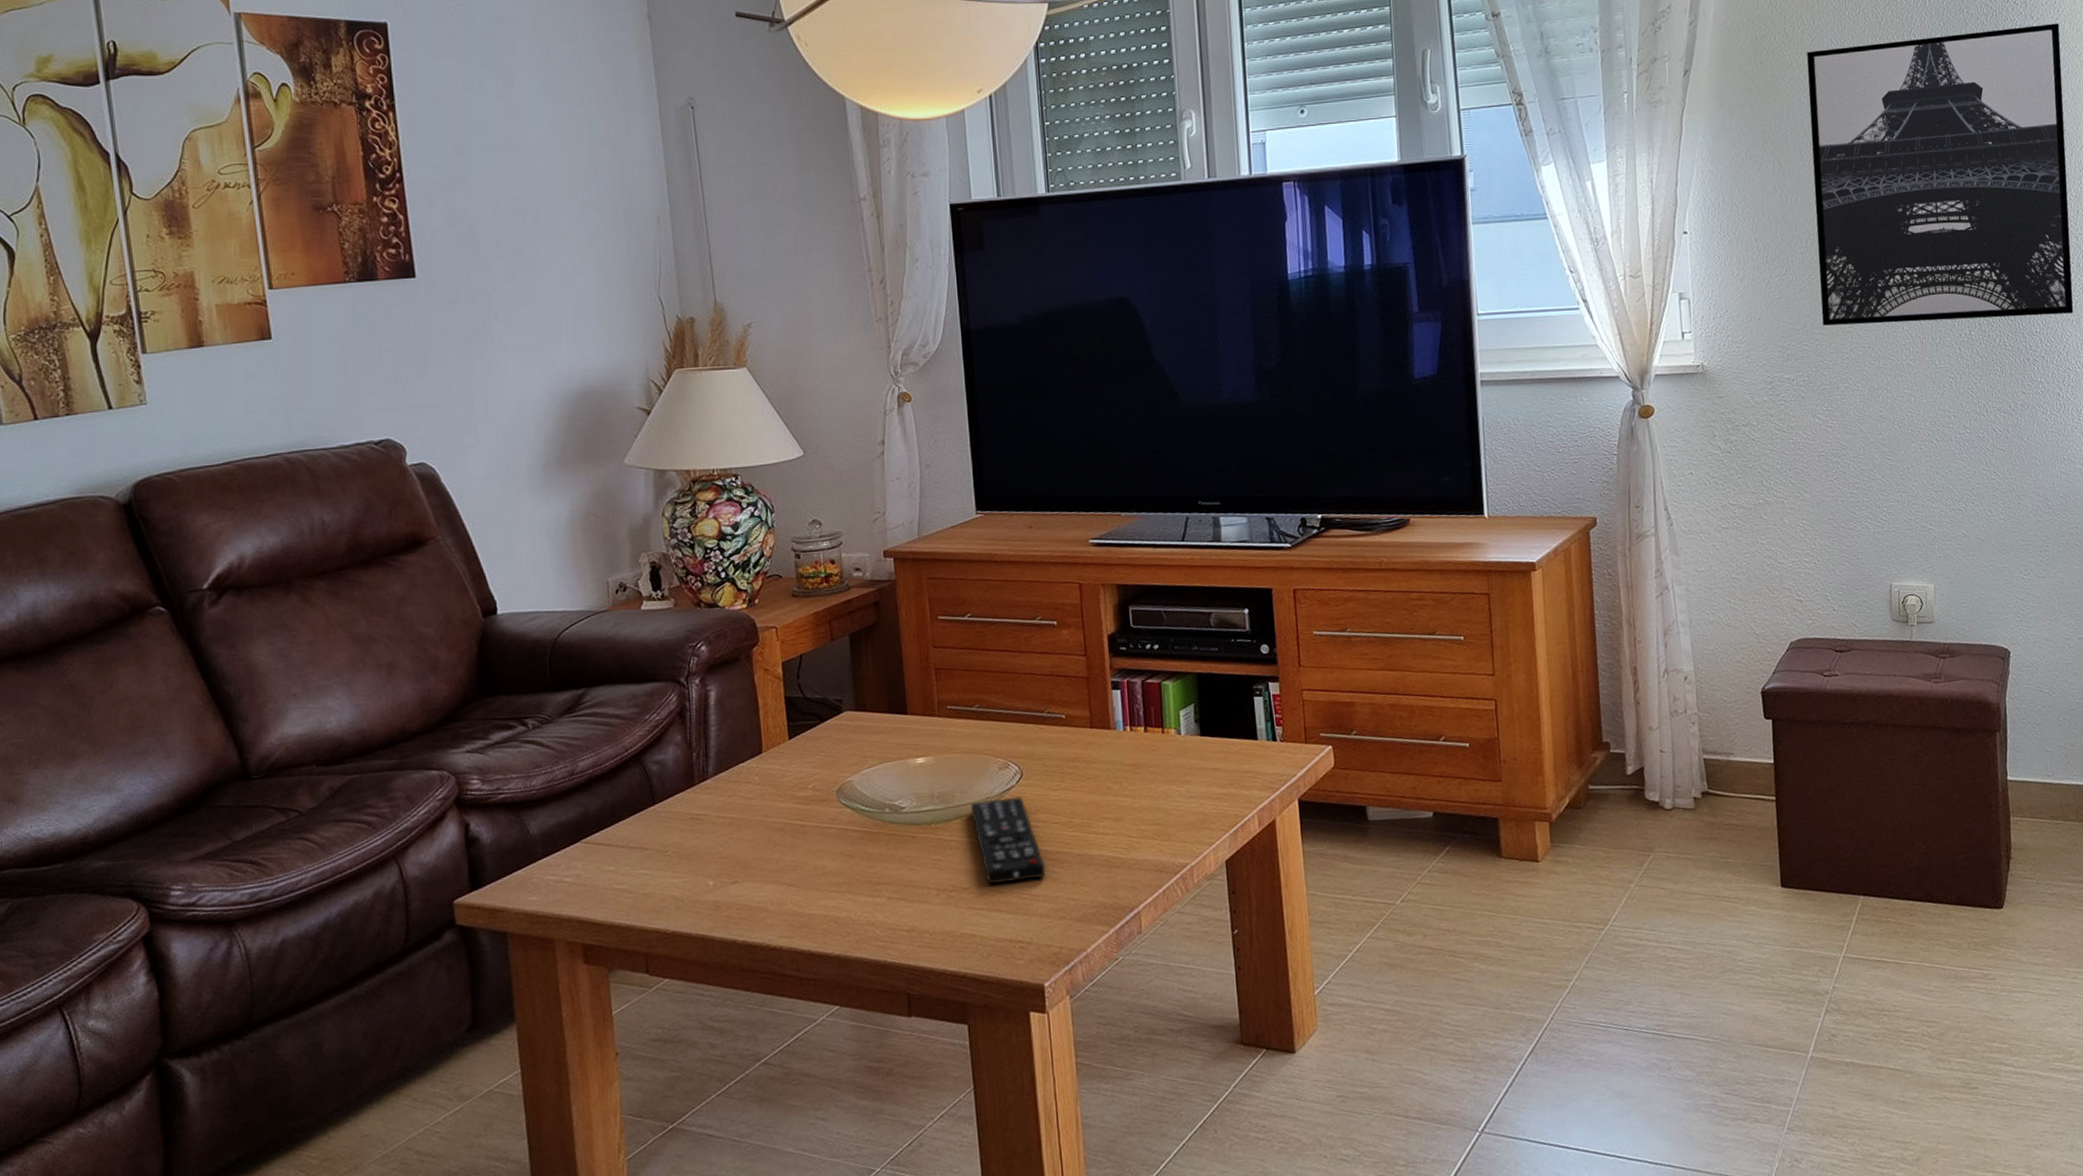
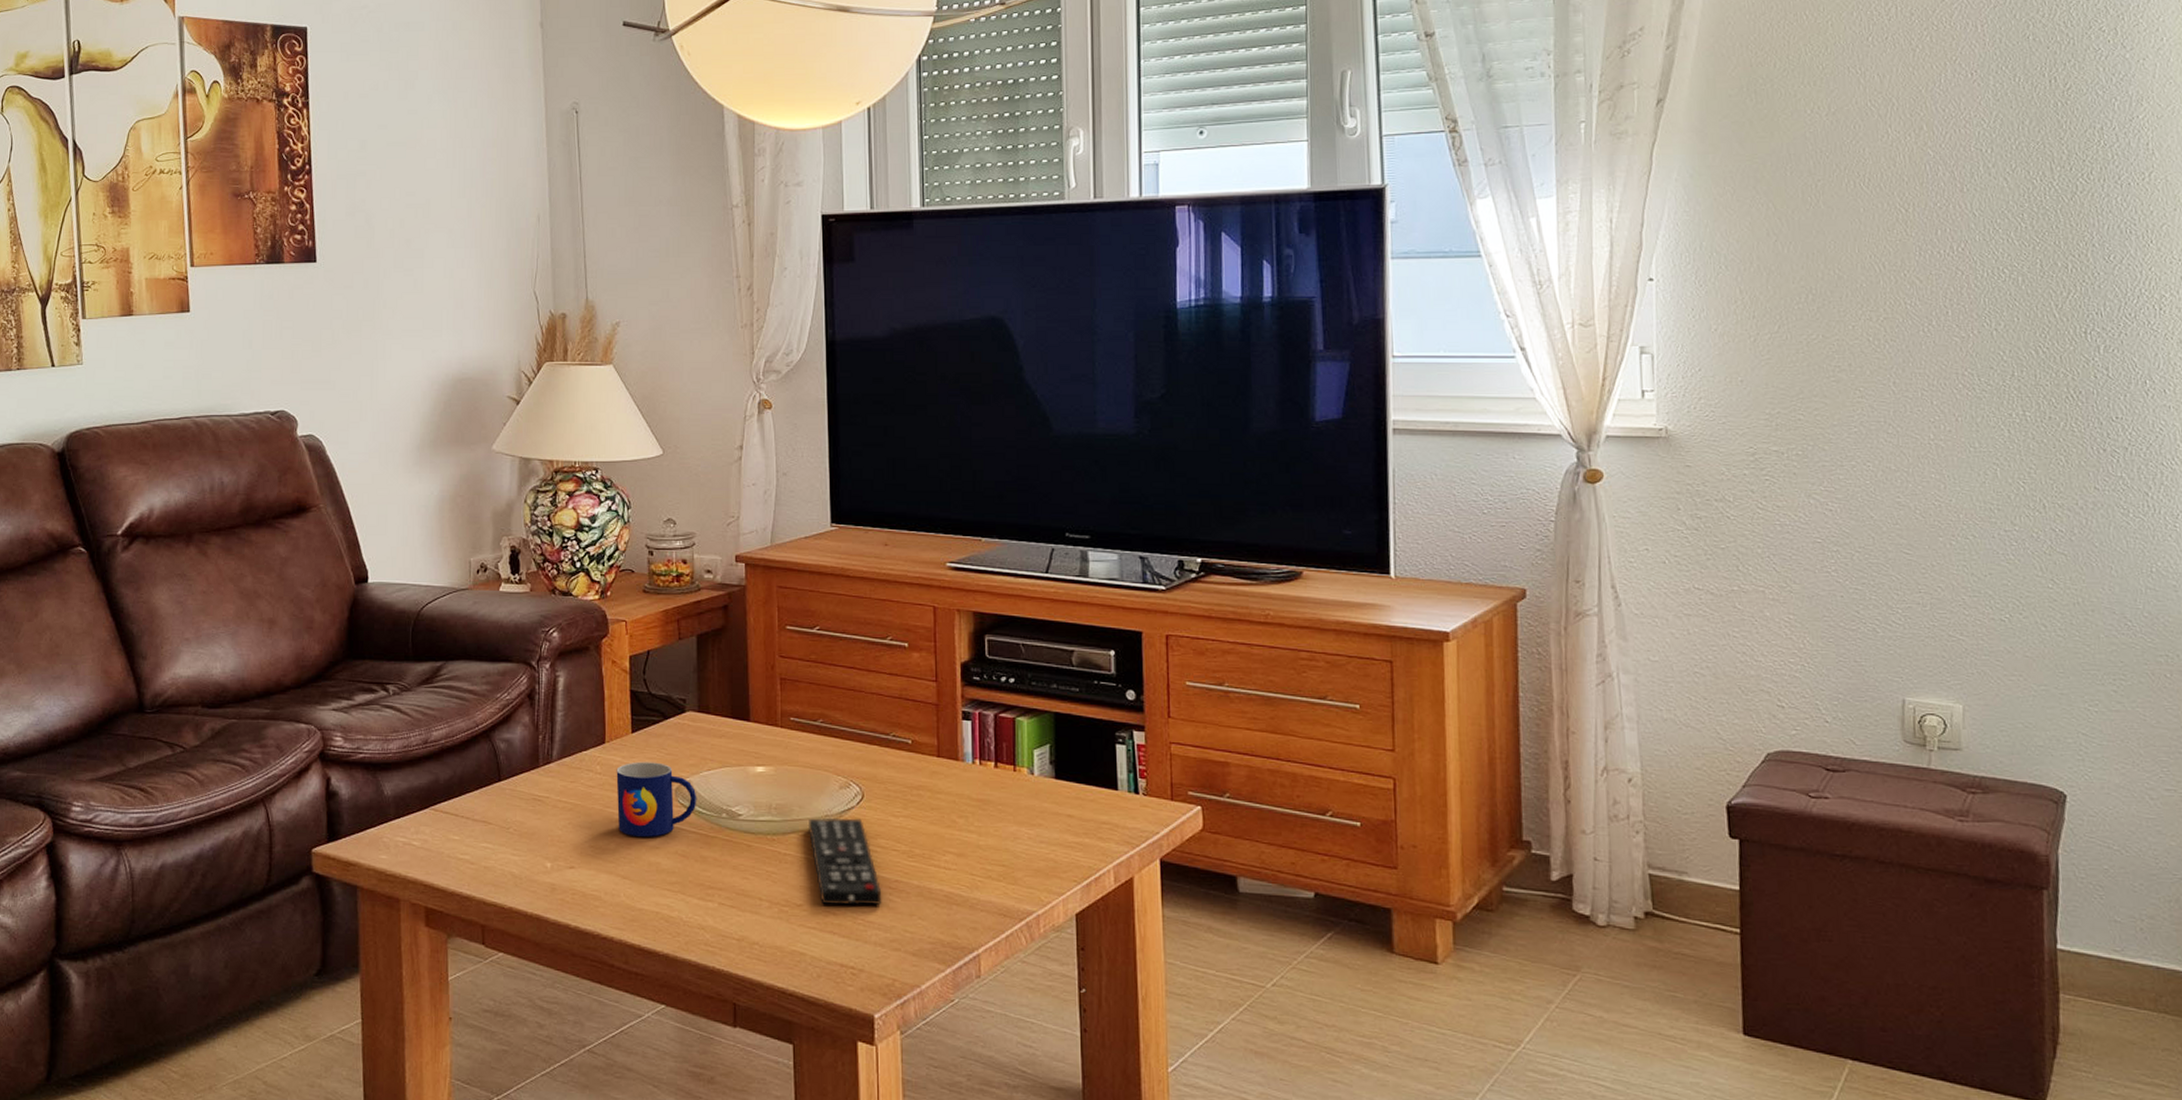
mug: none [775,765,860,843] -> present [616,761,697,837]
wall art: present [1806,23,2074,326] -> none [1815,54,2171,398]

